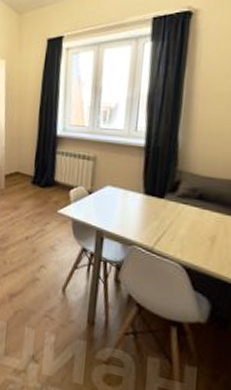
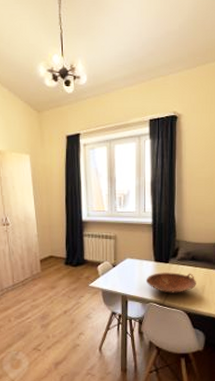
bowl: none [129,208,203,240] -> present [145,271,196,294]

